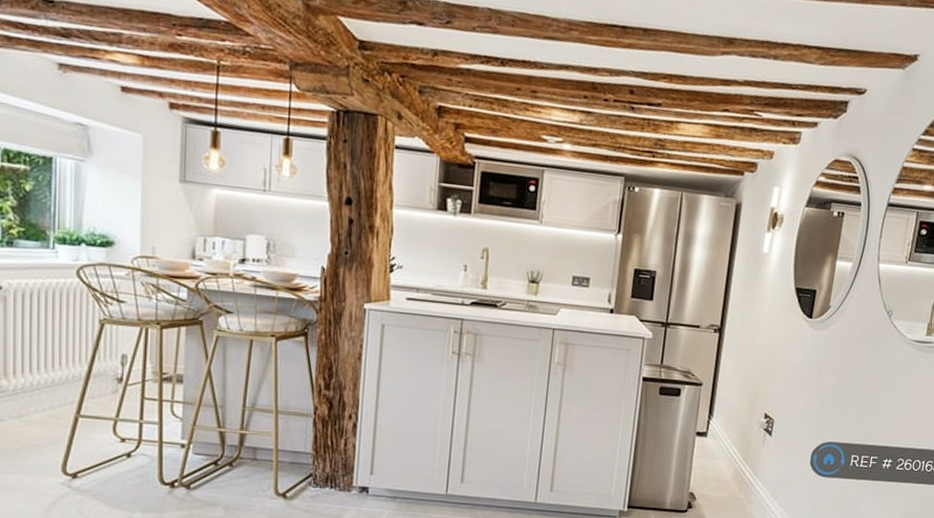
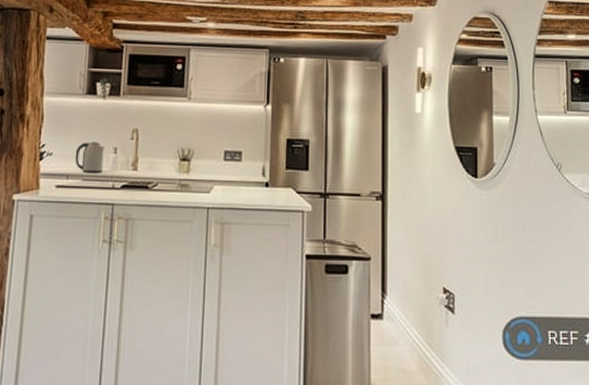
kettle: none [425,258,454,290] -> present [75,142,104,174]

